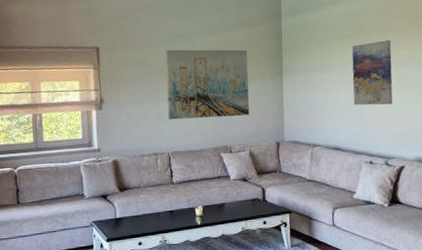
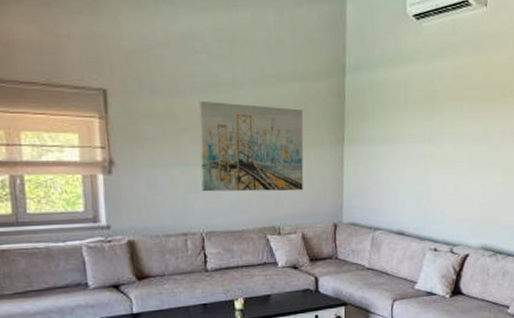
wall art: present [352,40,393,106] -> none [421,111,465,186]

